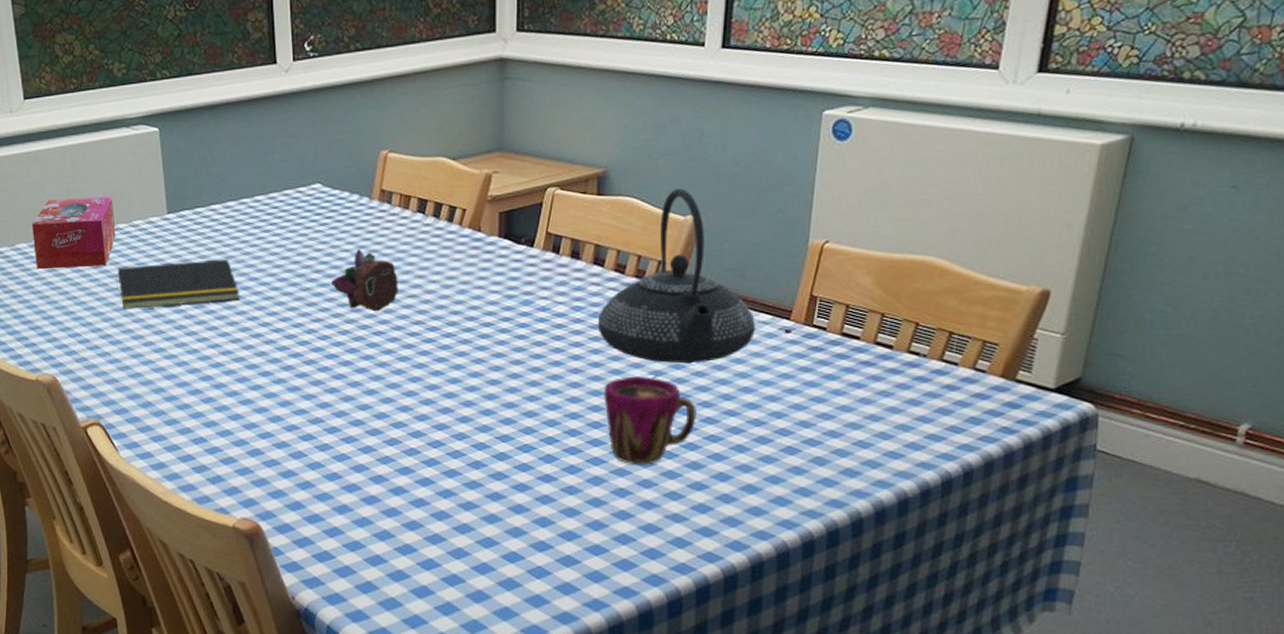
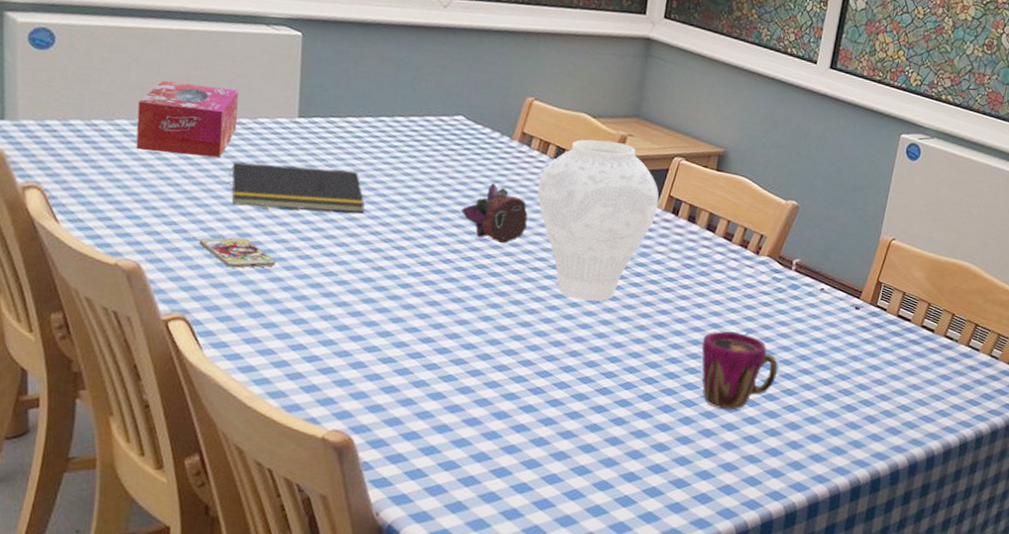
smartphone: none [101,340,168,371] -> present [199,237,276,269]
vase: none [404,182,536,361] -> present [537,139,659,301]
teapot: present [597,188,755,364] -> none [703,176,833,326]

